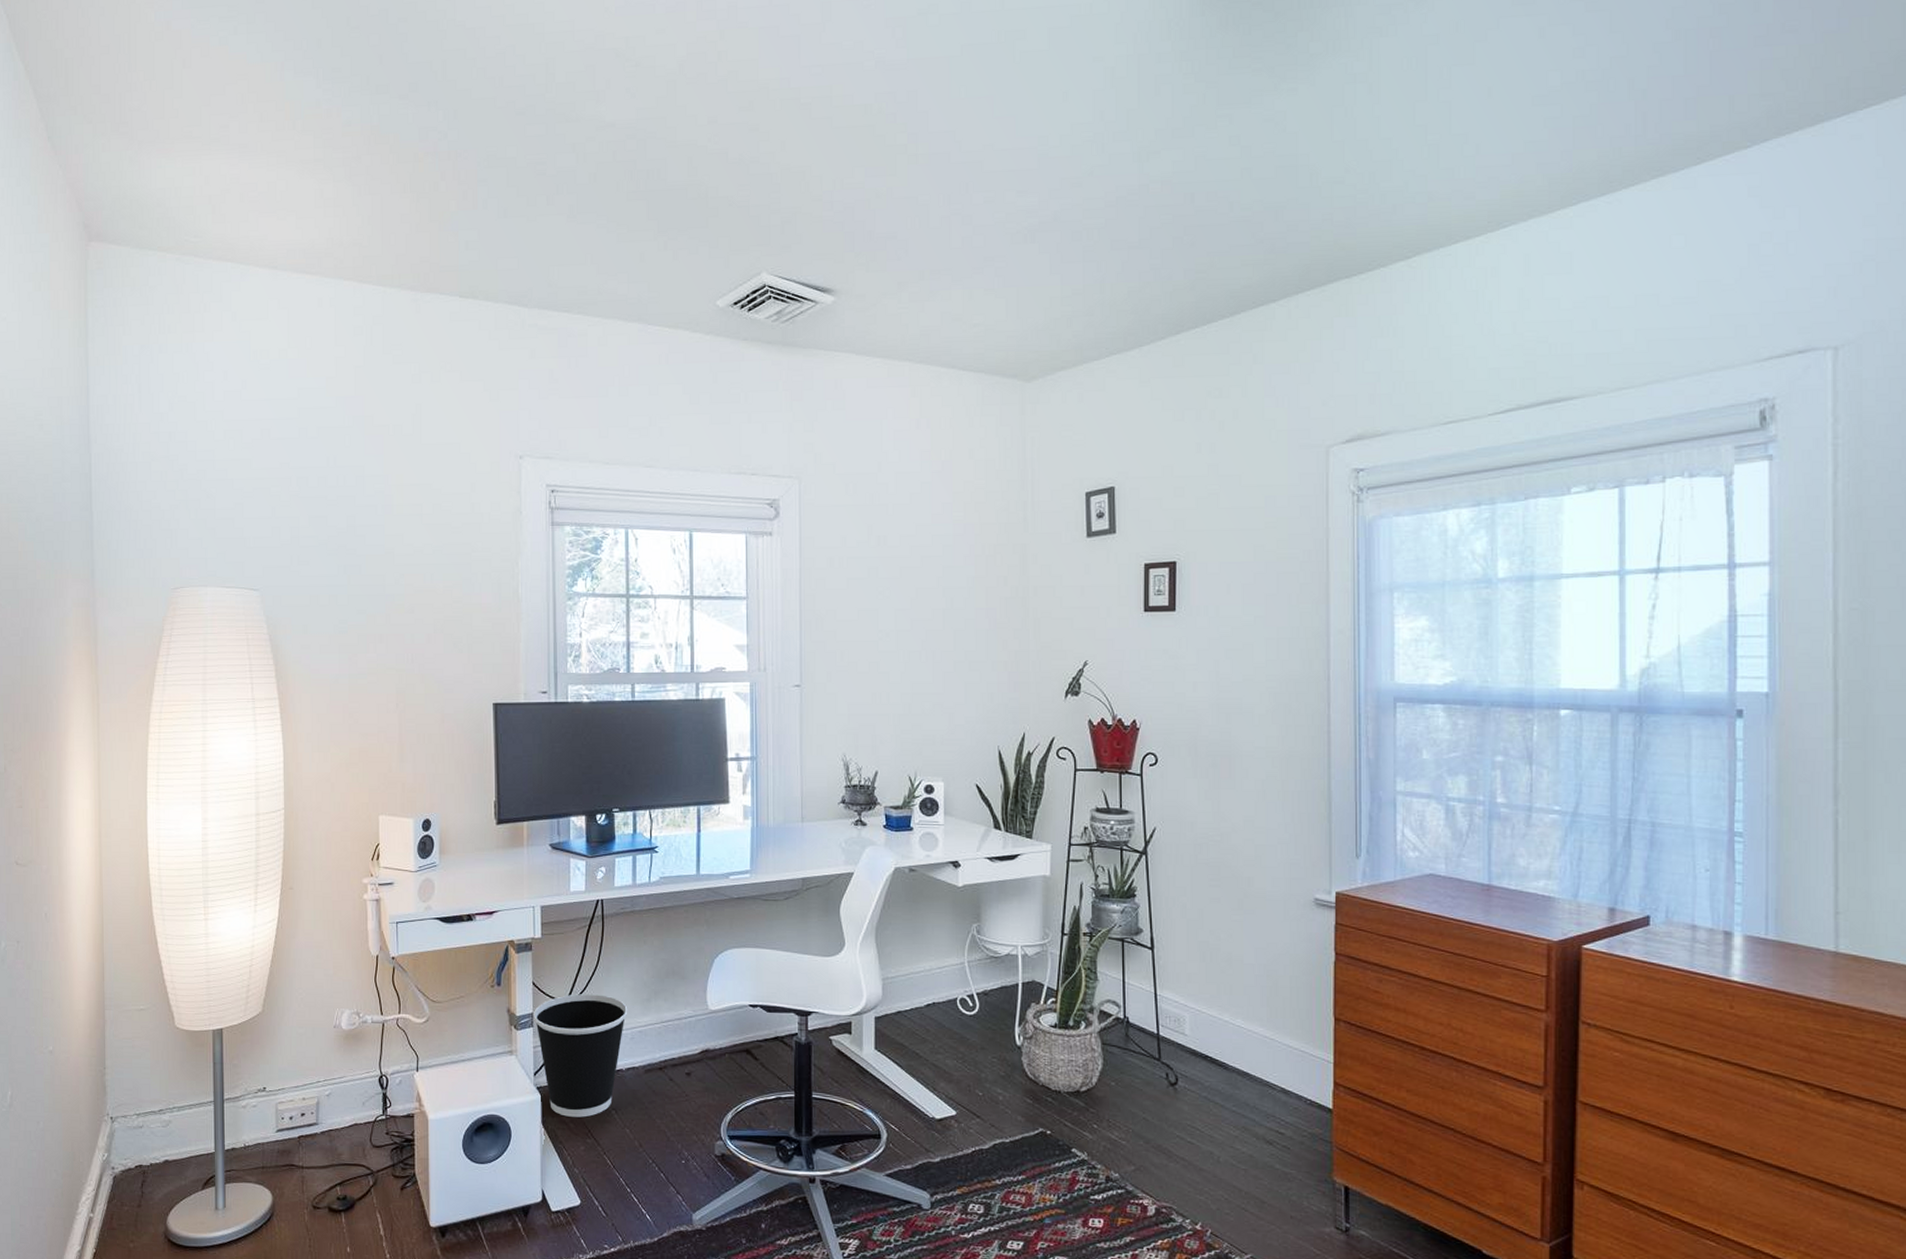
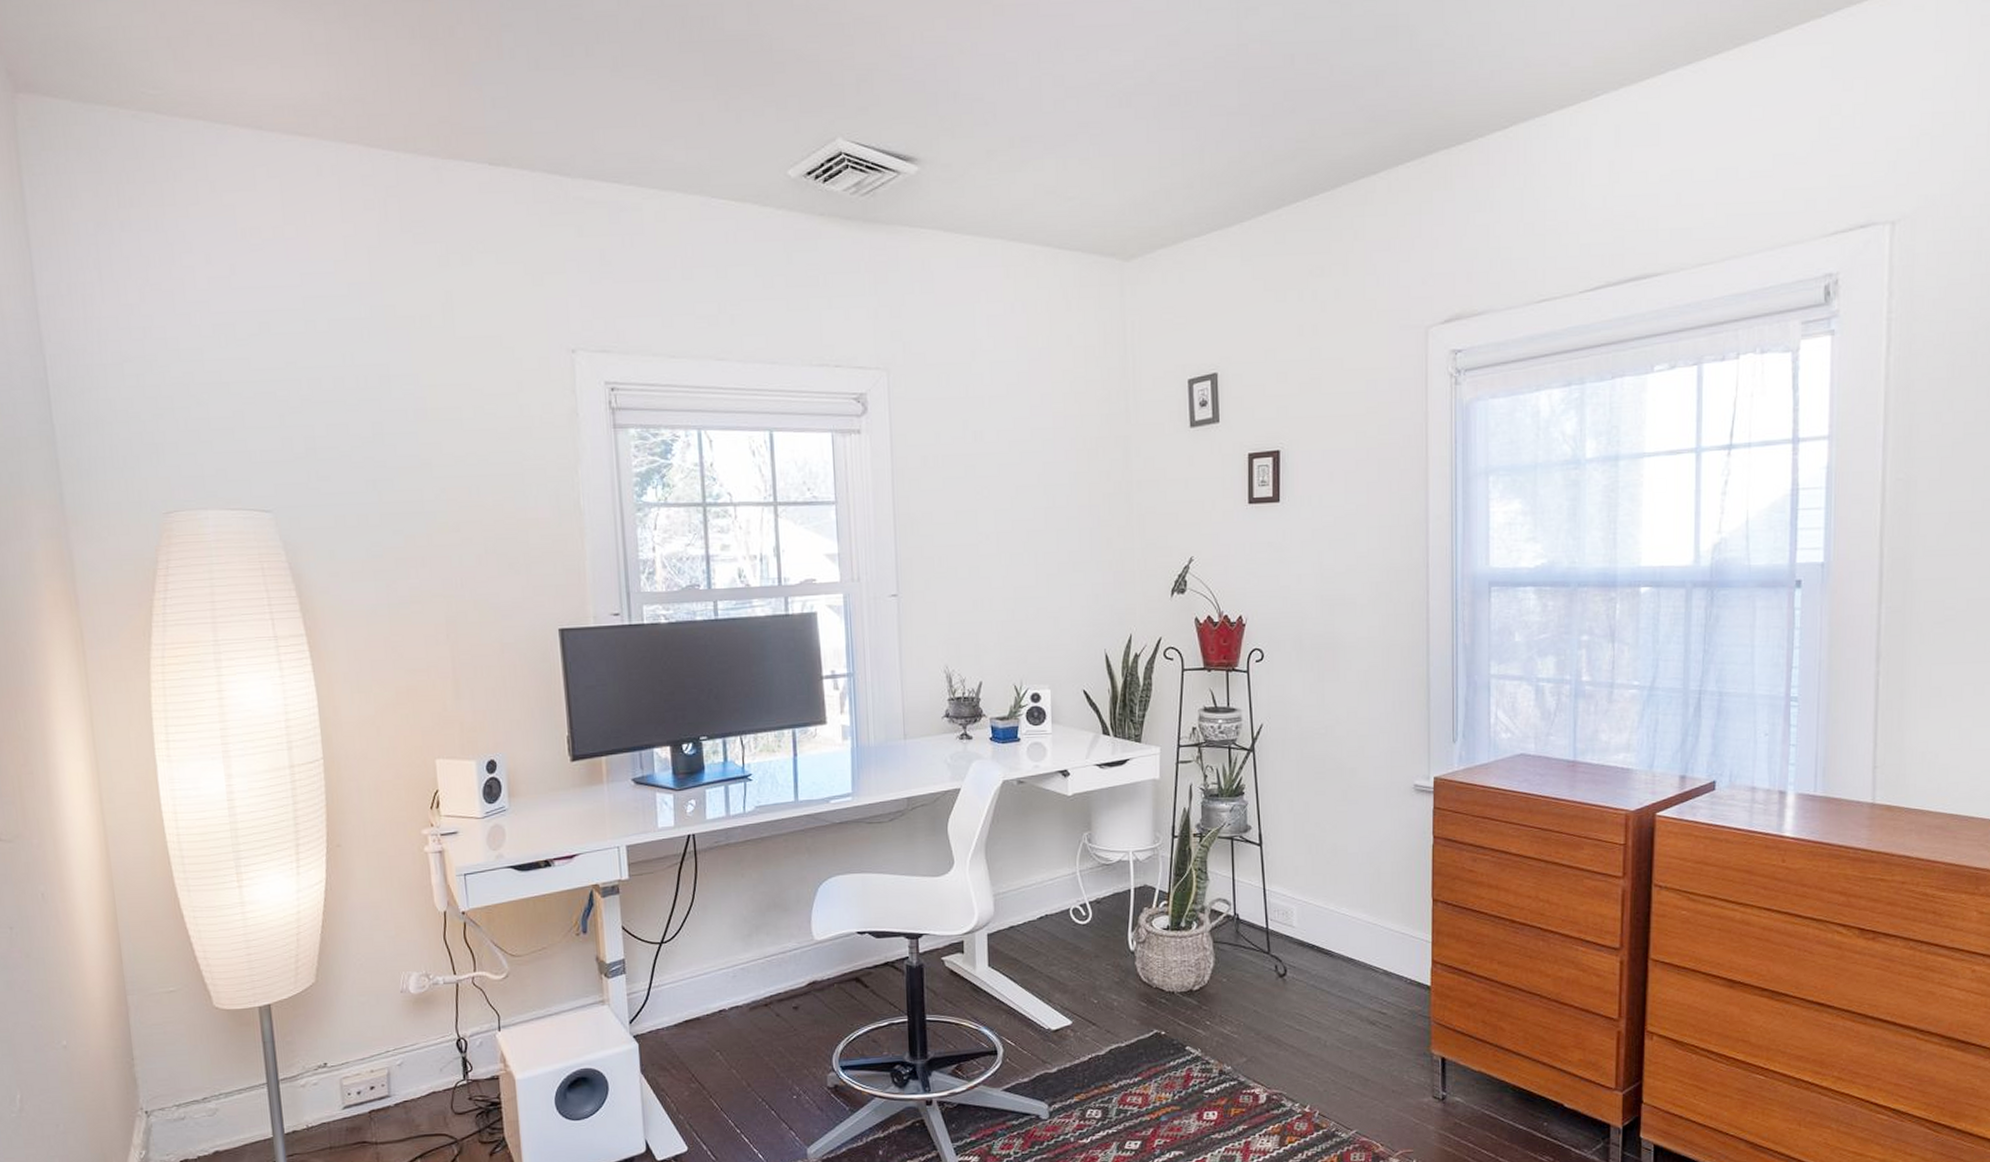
wastebasket: present [534,994,628,1118] -> none [625,934,728,1063]

